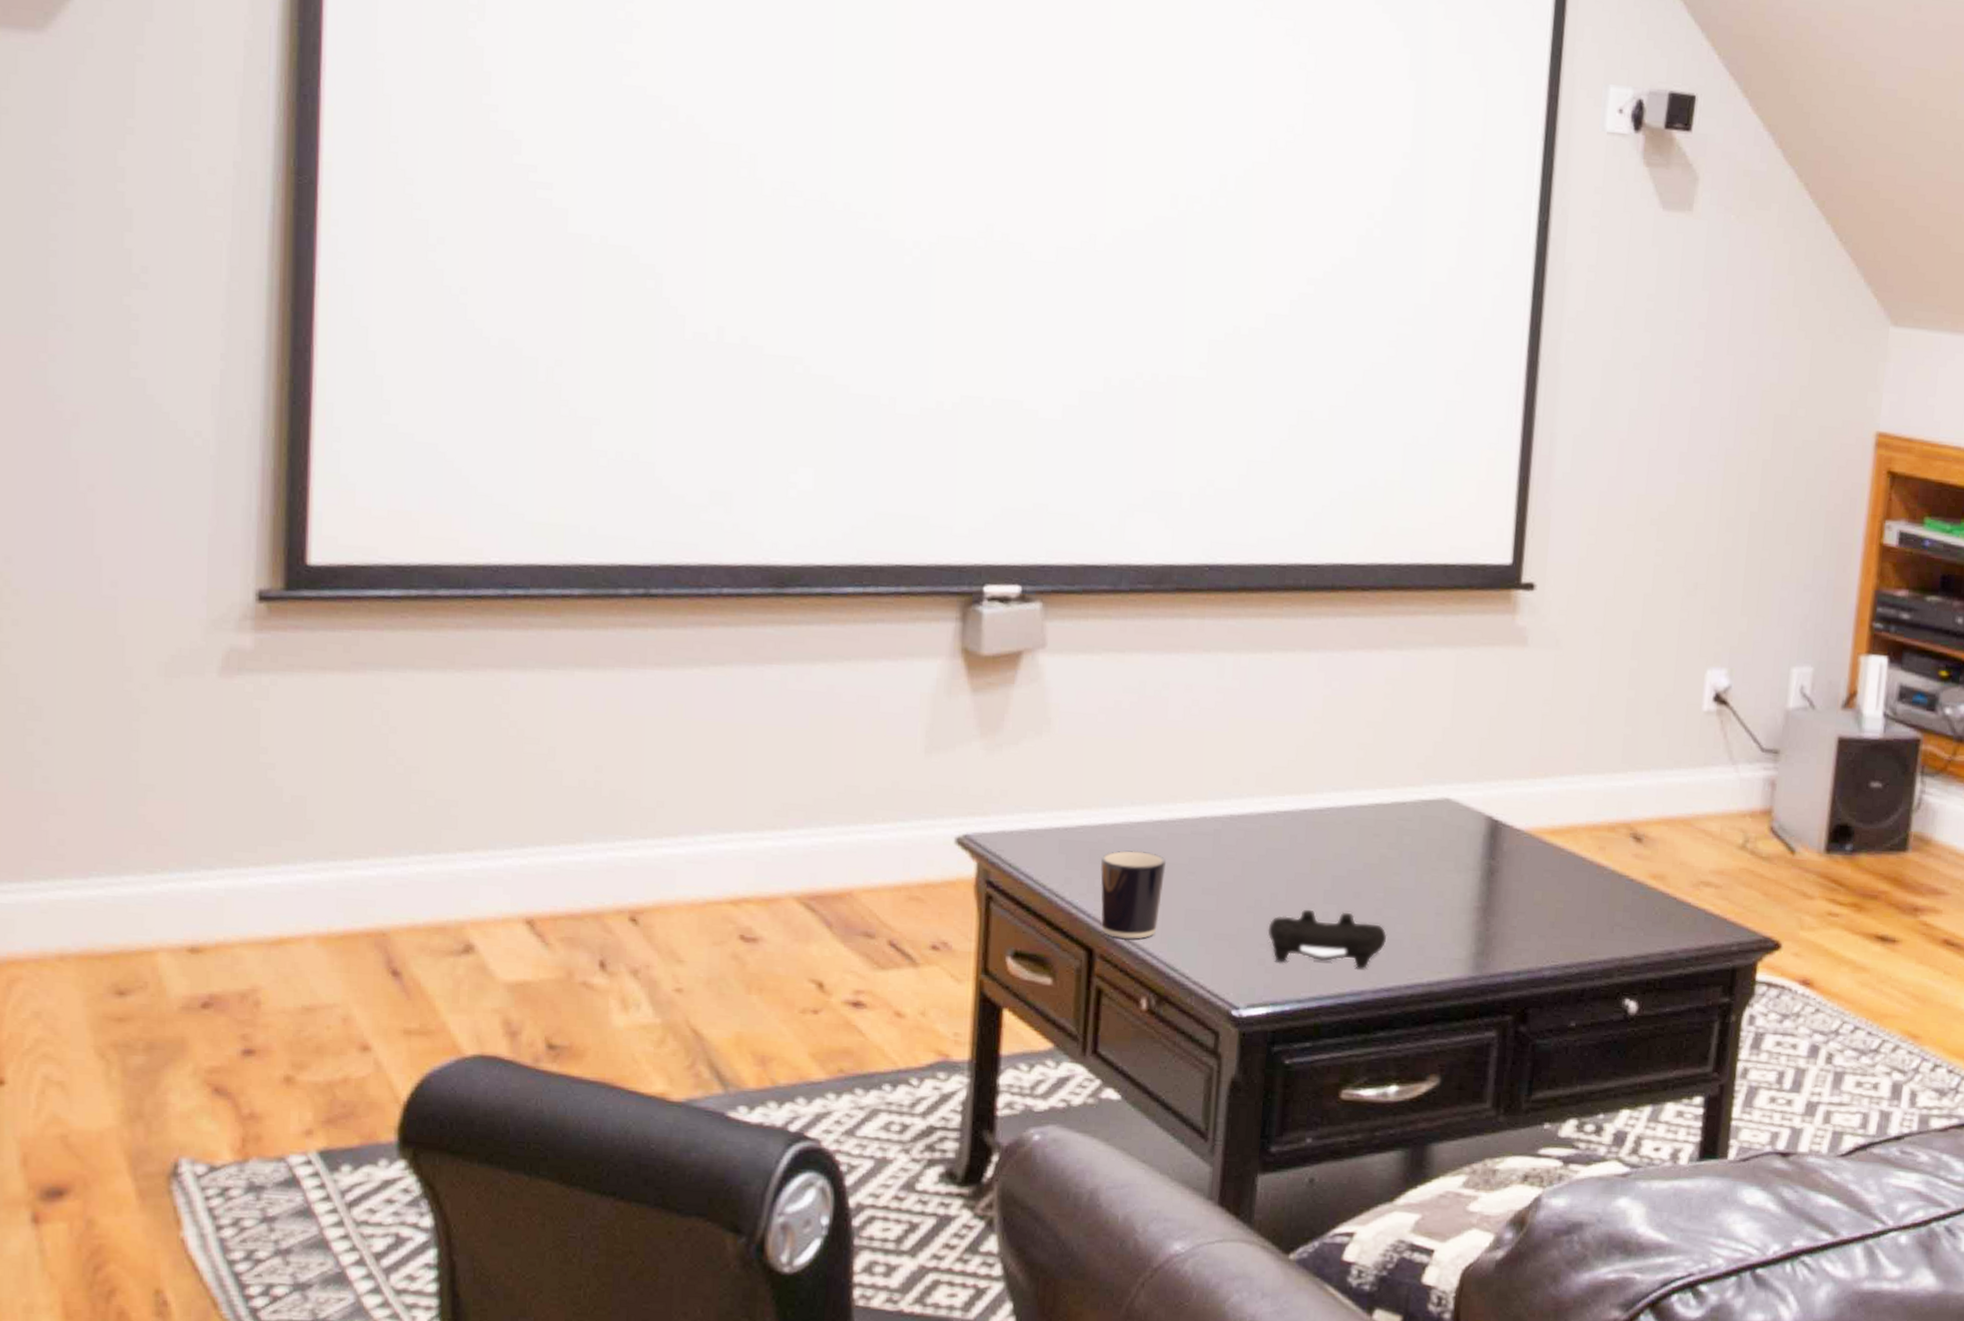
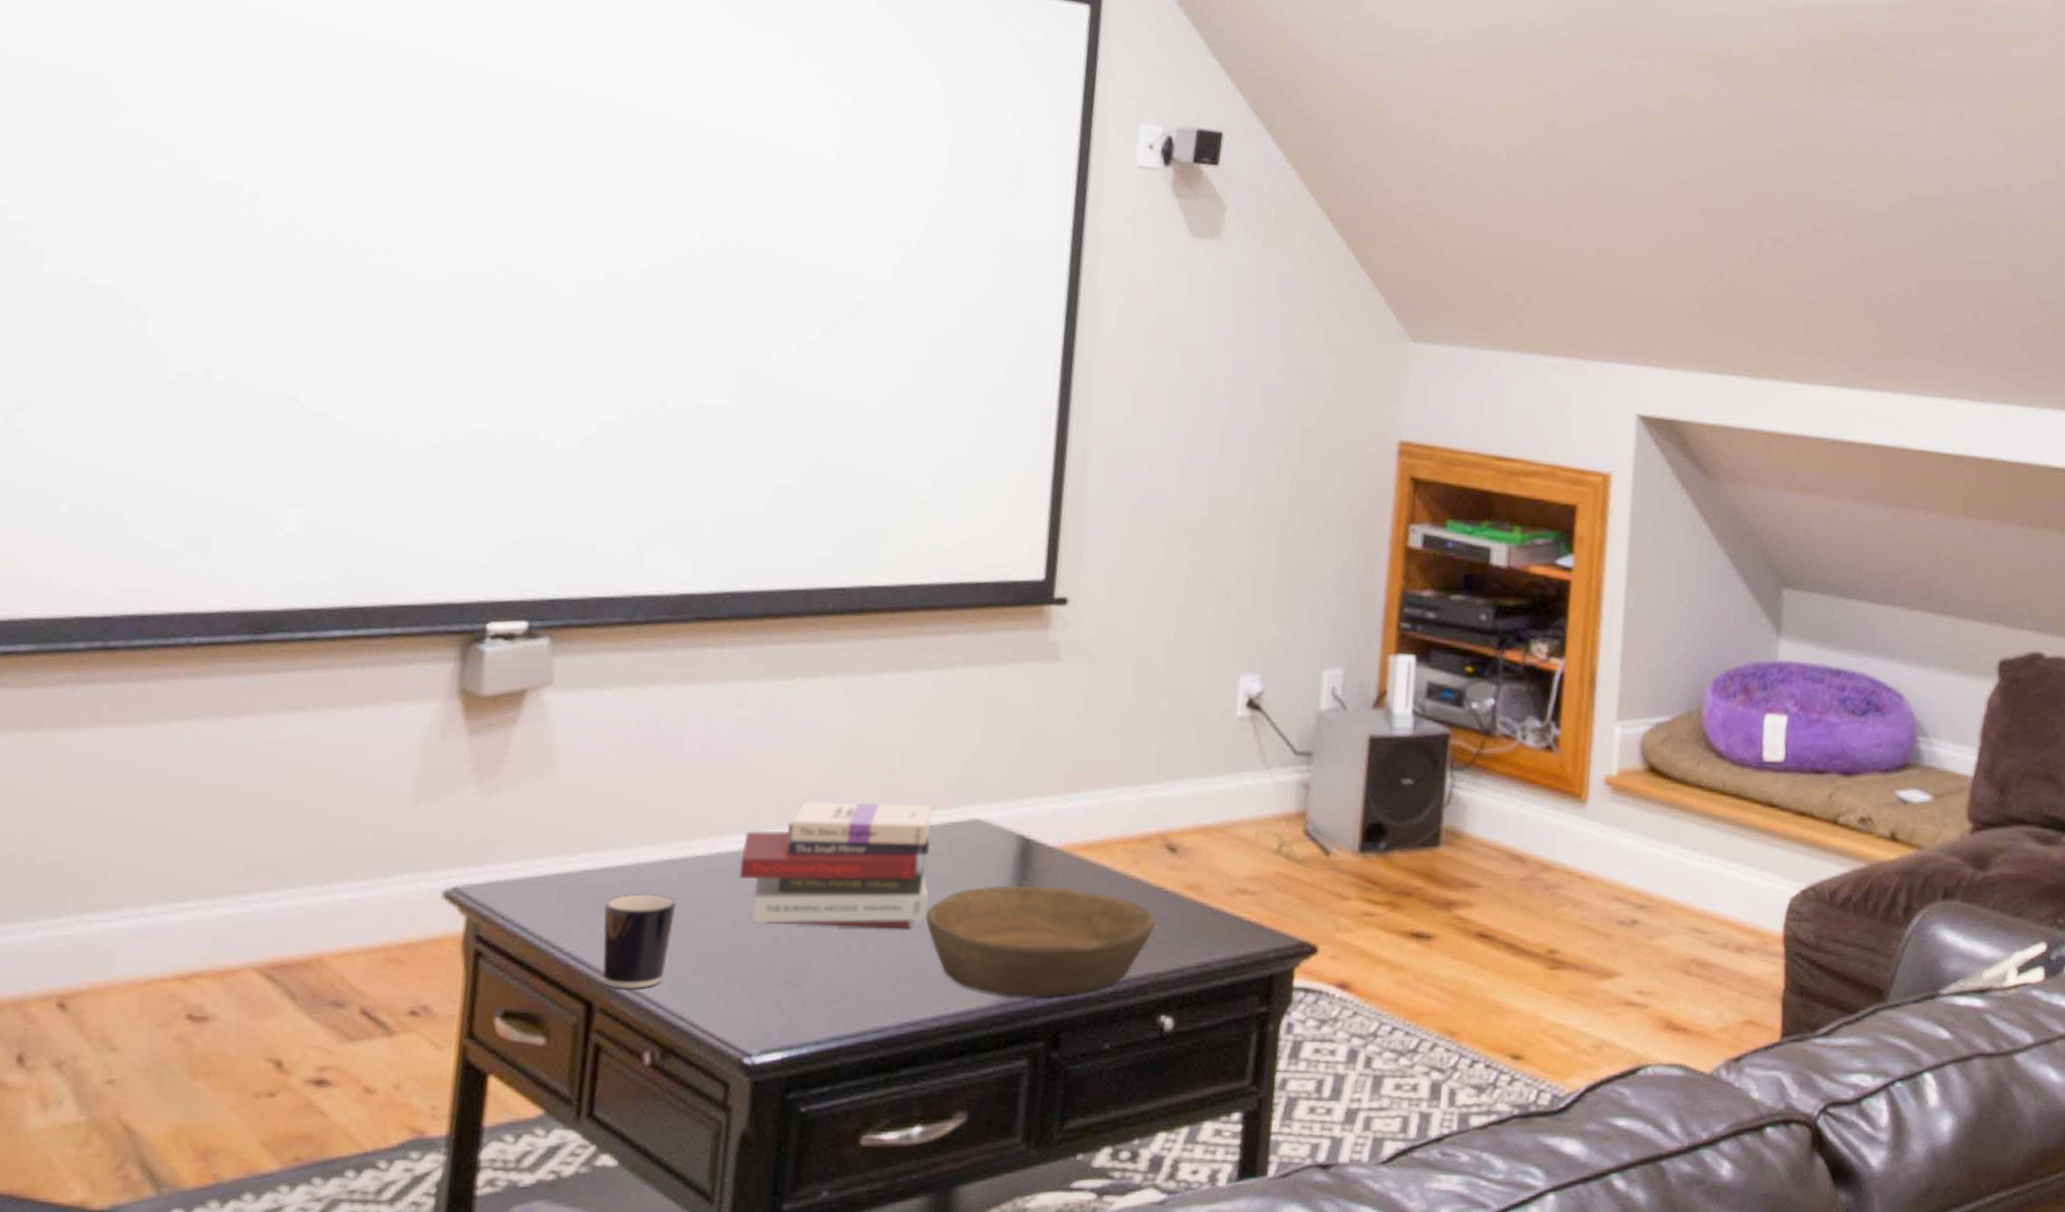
books: none [1223,771,1405,900] -> present [739,801,933,929]
game controller: present [1267,909,1387,968] -> none [784,944,913,1003]
bowl: none [1398,864,1621,974] -> present [925,885,1156,997]

